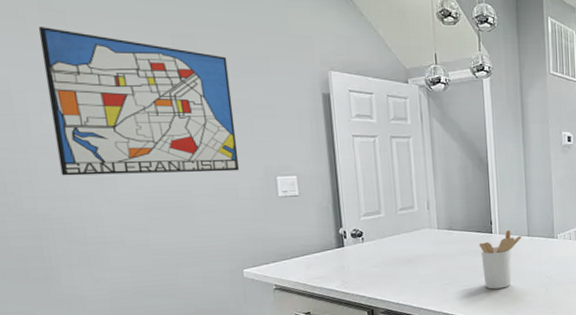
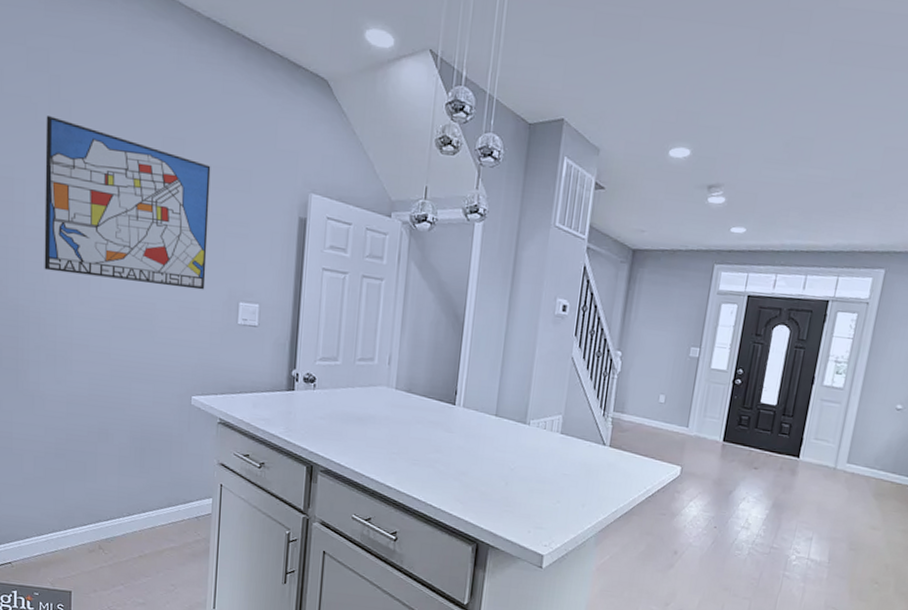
utensil holder: present [479,229,522,290] -> none [437,404,489,472]

